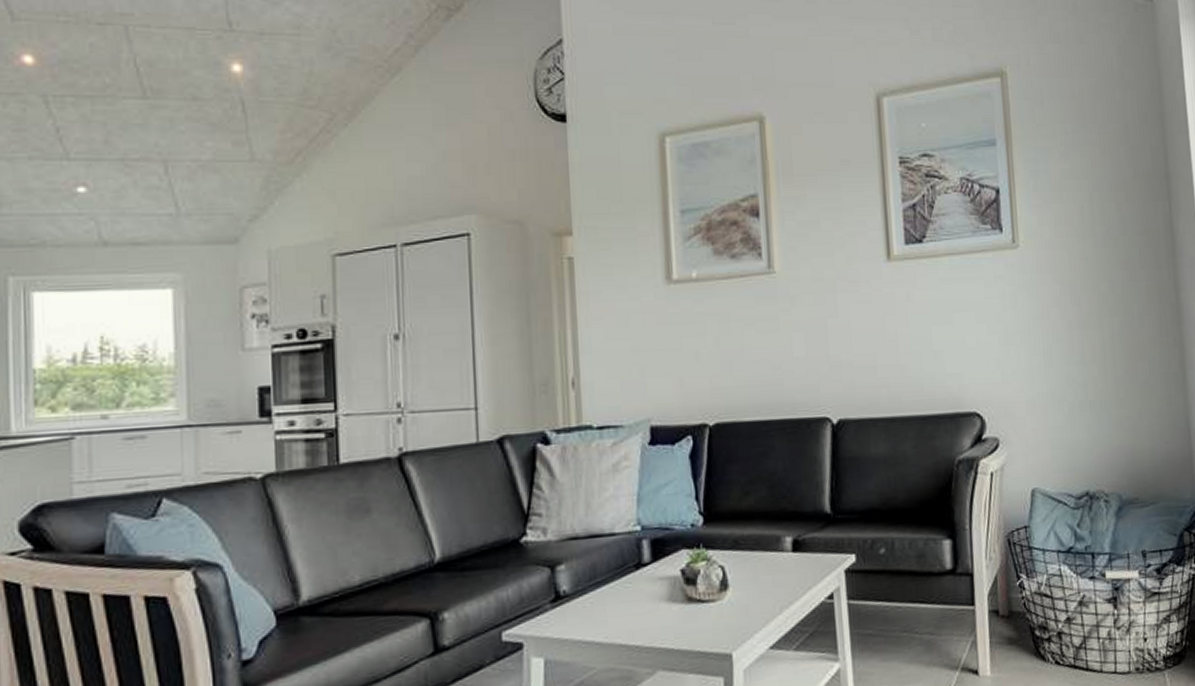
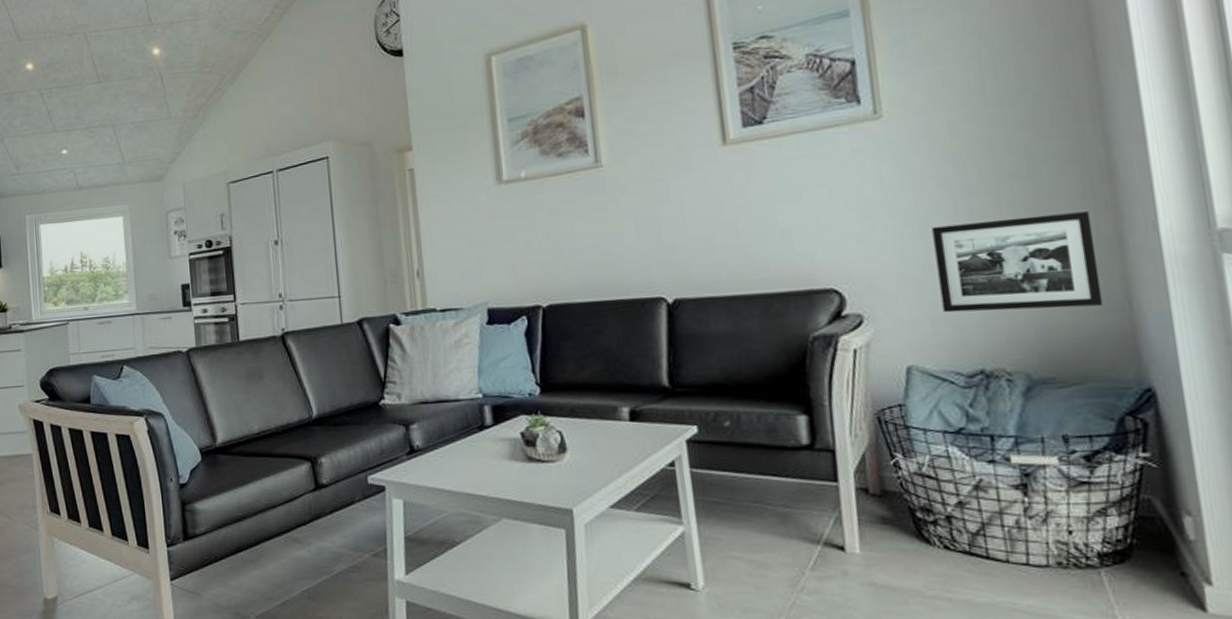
picture frame: none [1054,348,1172,438] -> present [932,211,1103,313]

